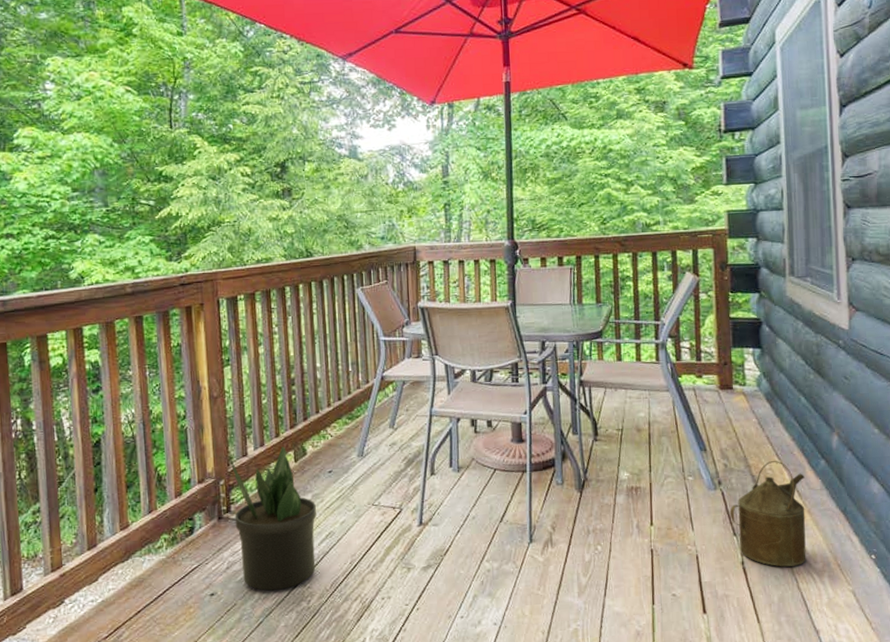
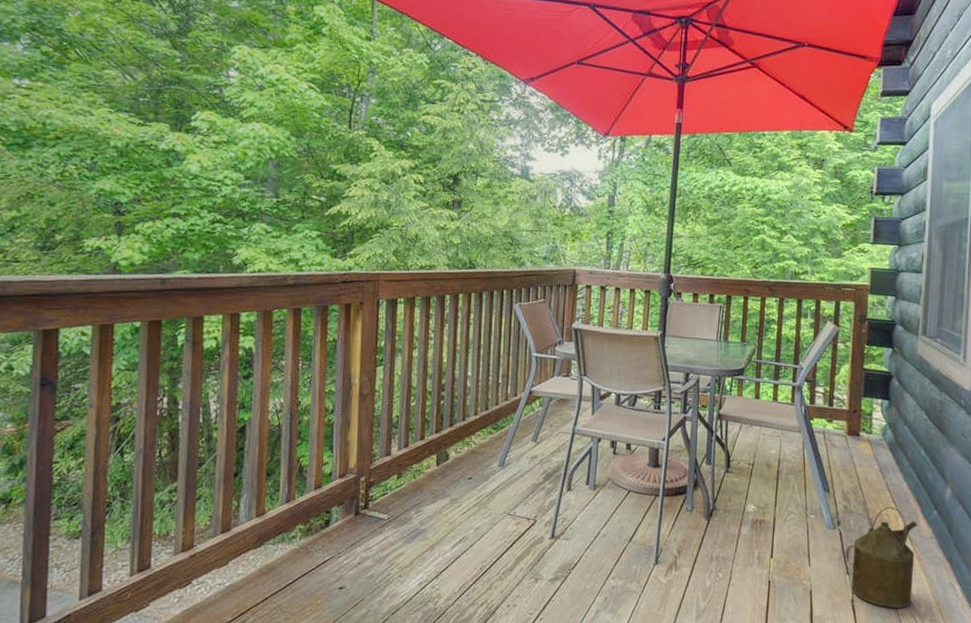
planter: present [229,446,316,591] -> none [371,449,453,589]

